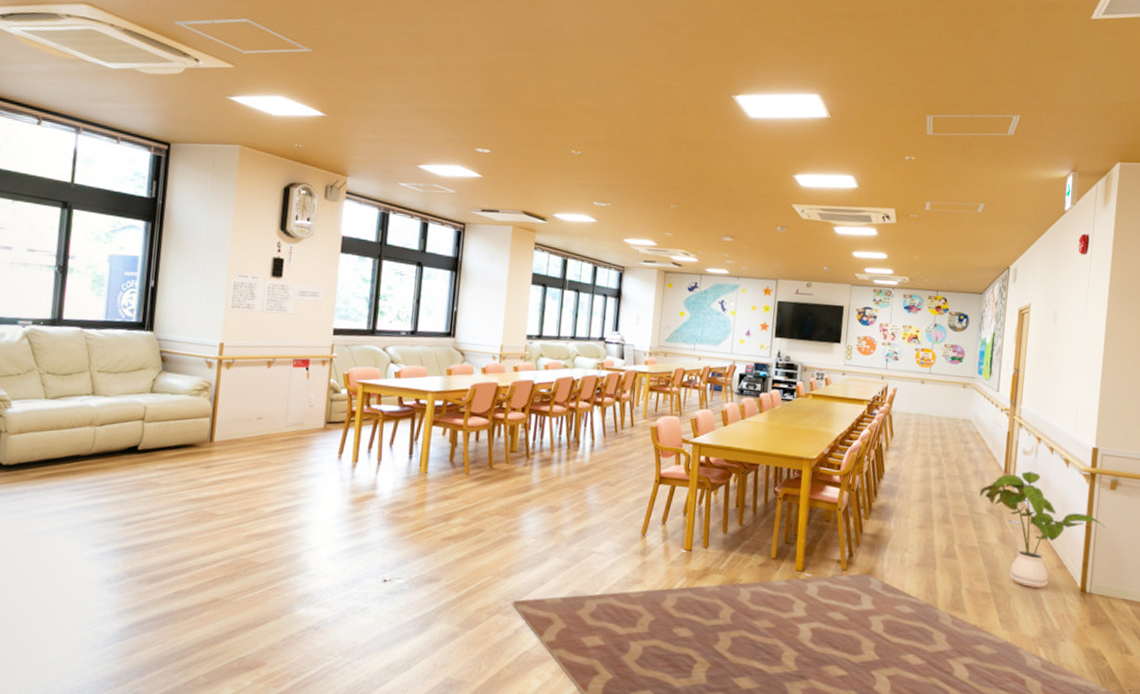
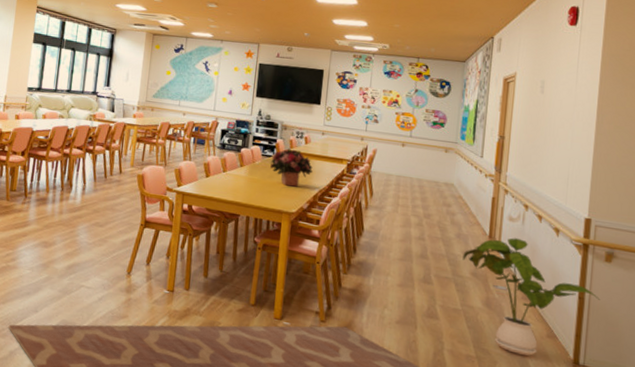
bouquet: none [790,391,833,432] -> present [270,148,313,187]

